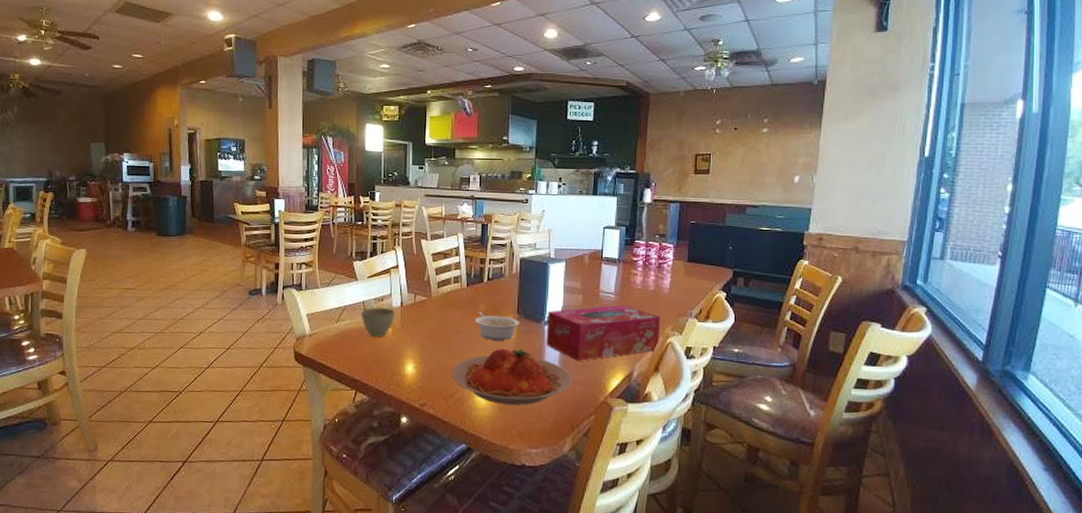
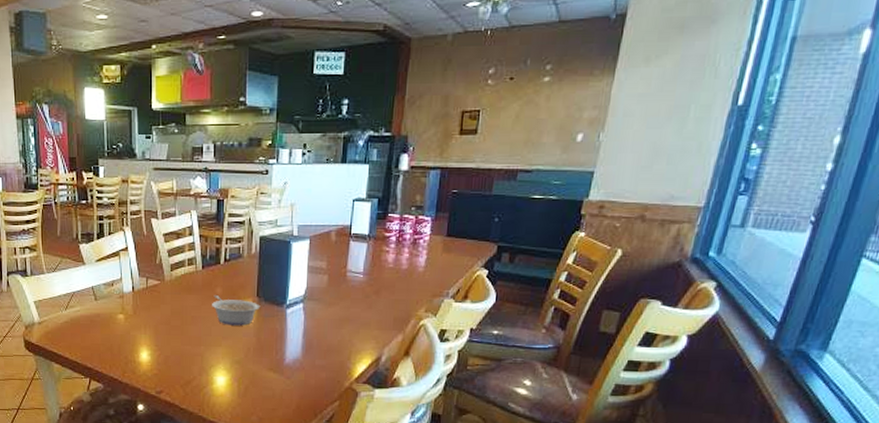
cup: present [361,308,395,337] -> none [91,293,126,324]
plate: present [452,348,572,406] -> none [188,333,315,392]
tissue box: present [546,304,661,361] -> none [288,285,414,346]

